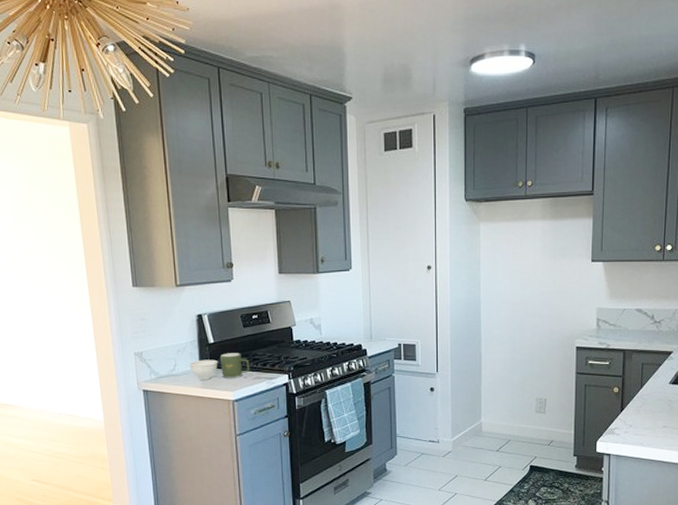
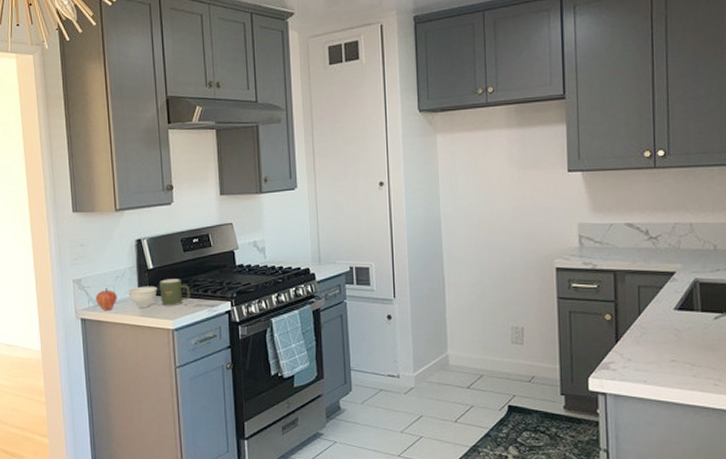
fruit: none [157,360,179,383] -> present [95,287,117,311]

